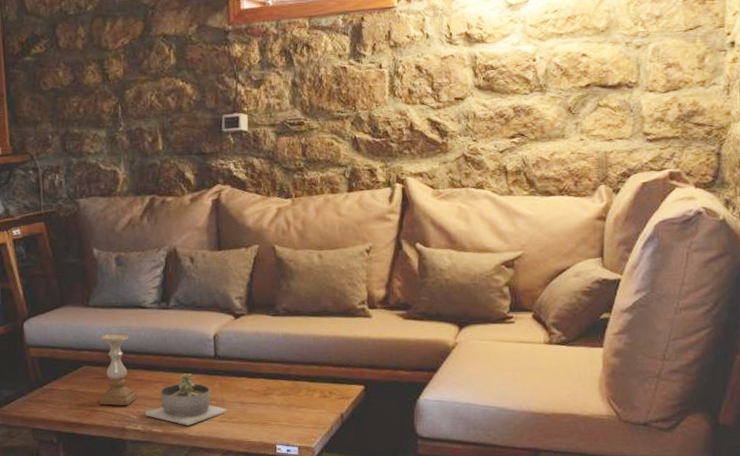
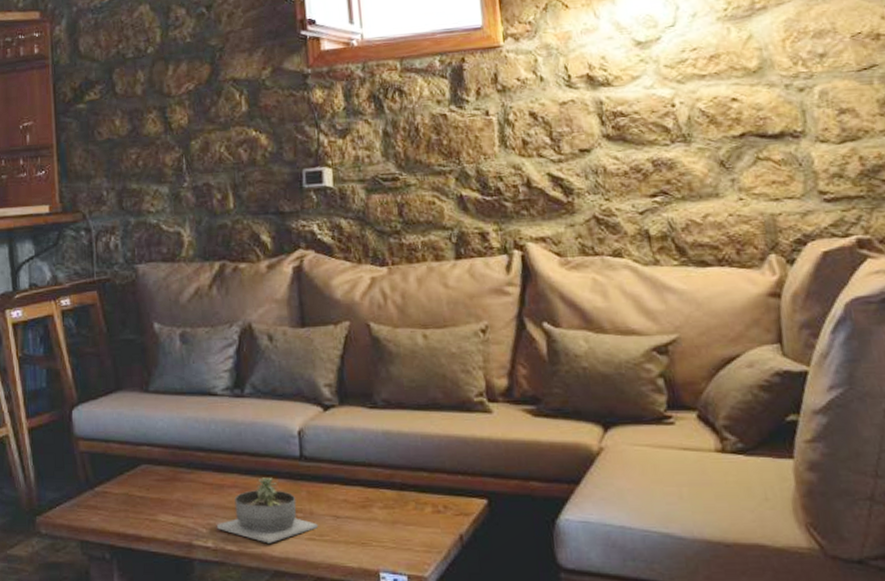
candle holder: present [99,333,138,406] -> none [161,425,208,516]

